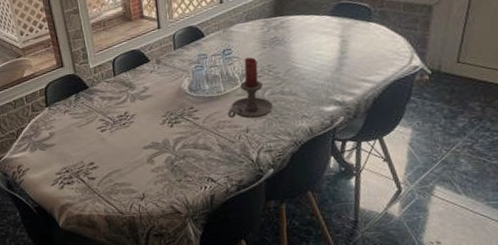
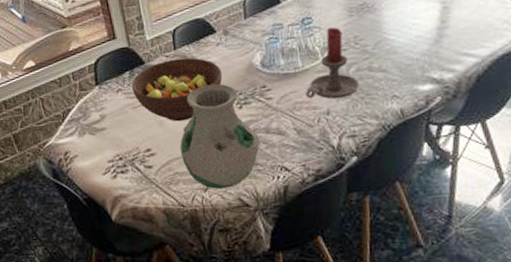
fruit bowl: none [77,83,156,139] -> present [131,57,223,122]
vase: none [119,105,189,198] -> present [179,83,260,189]

